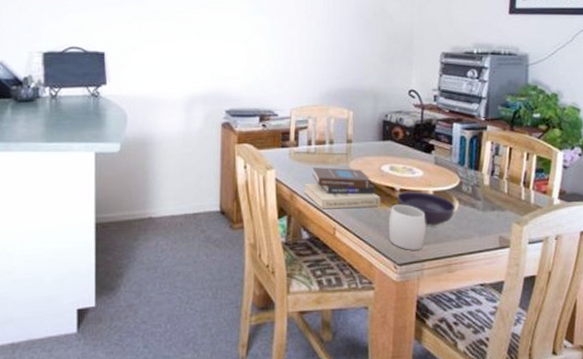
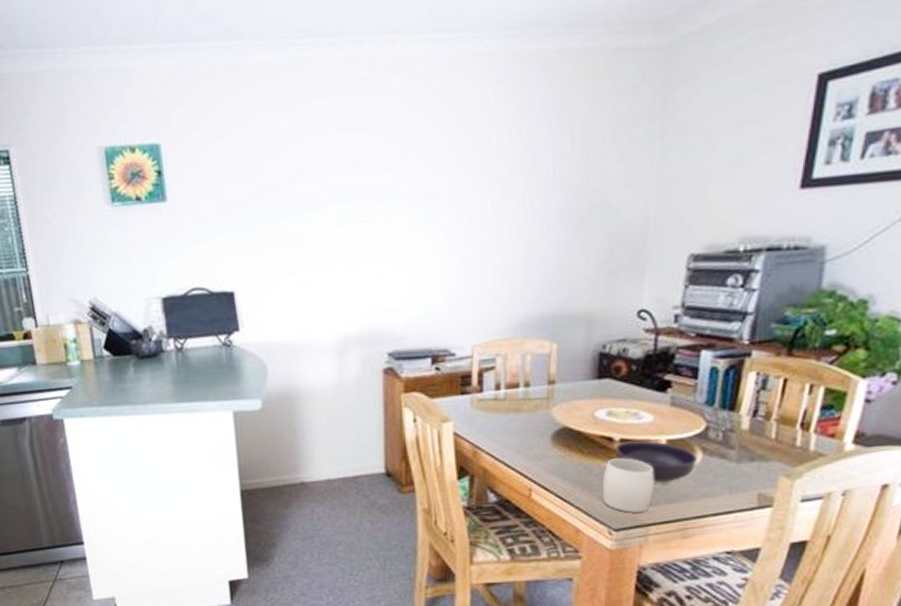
books: present [303,167,381,210] -> none [490,416,593,467]

